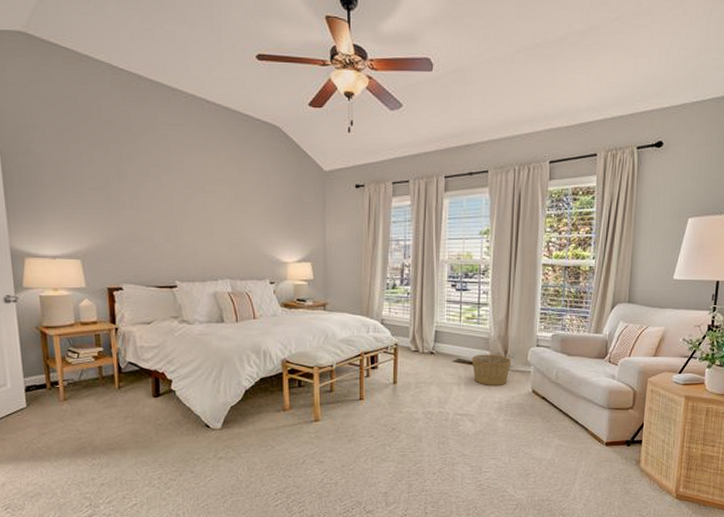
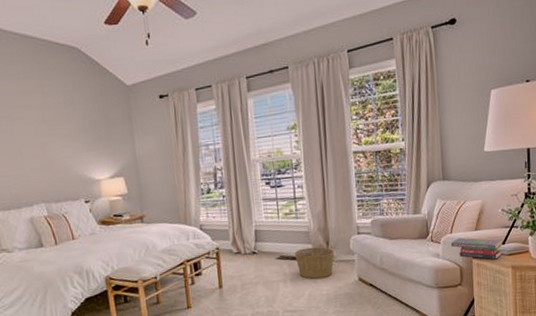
books: none [627,362,679,388] -> present [450,237,502,260]

